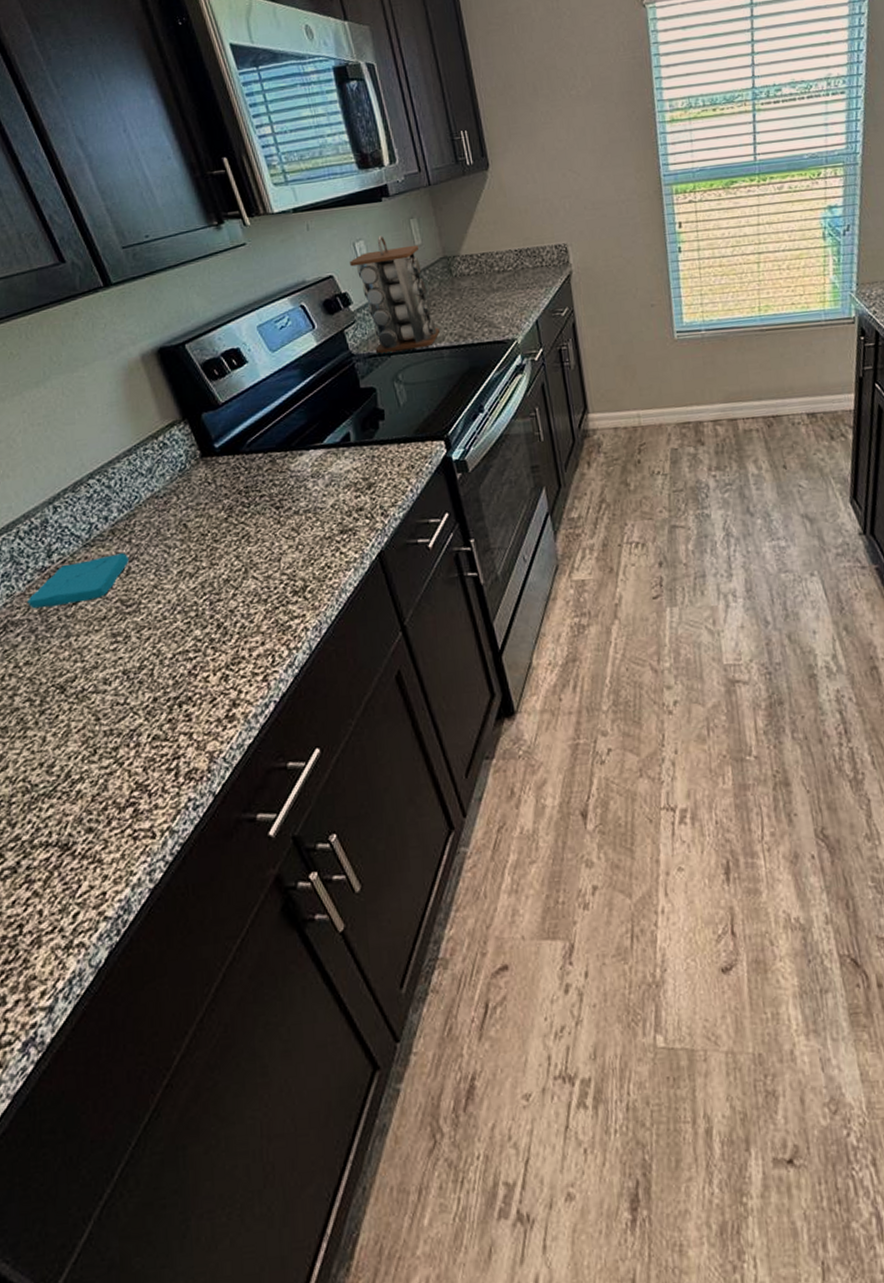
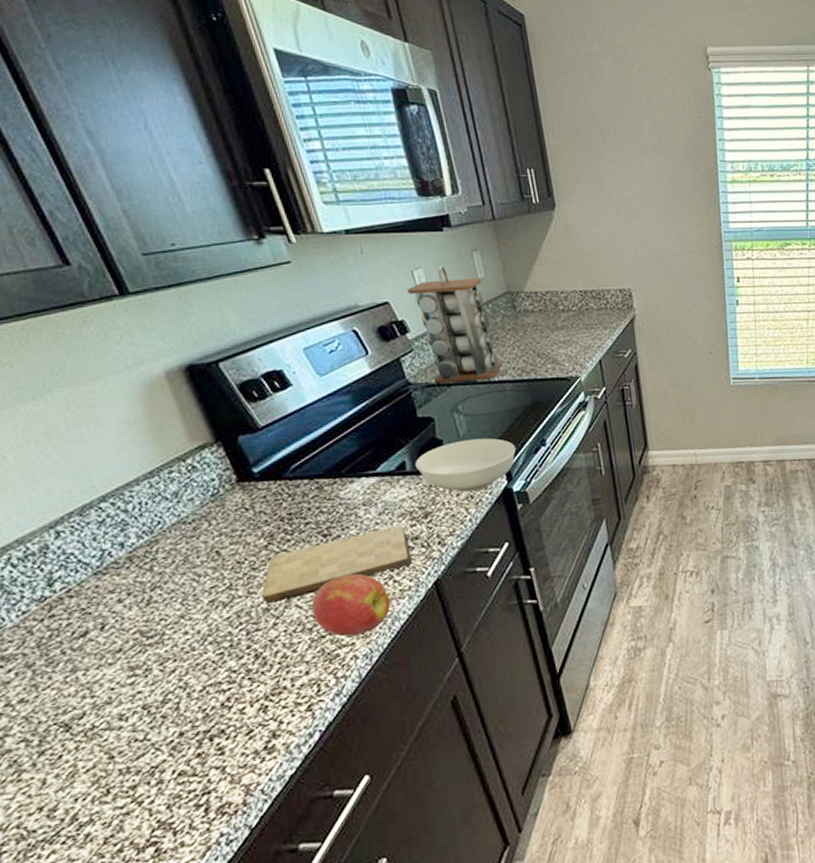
sponge: present [26,553,130,609] -> none [20,581,151,642]
cutting board: none [223,496,356,574] -> present [262,525,411,603]
apple: none [266,545,338,608] -> present [311,573,391,637]
bowl: none [358,406,455,462] -> present [415,438,516,492]

